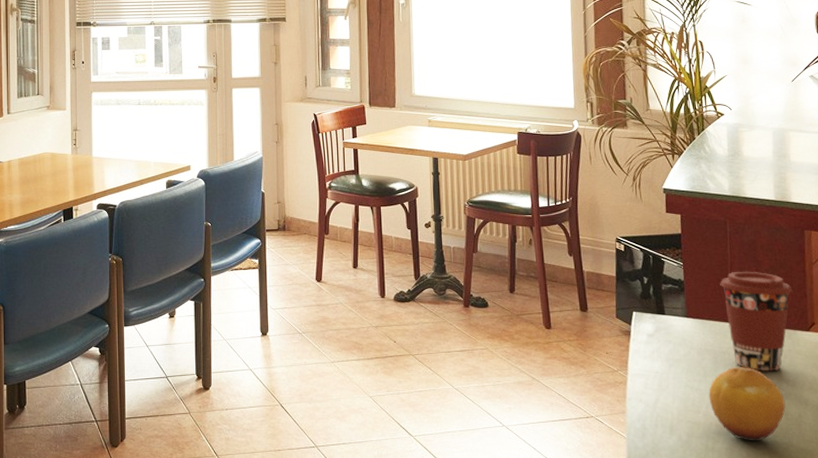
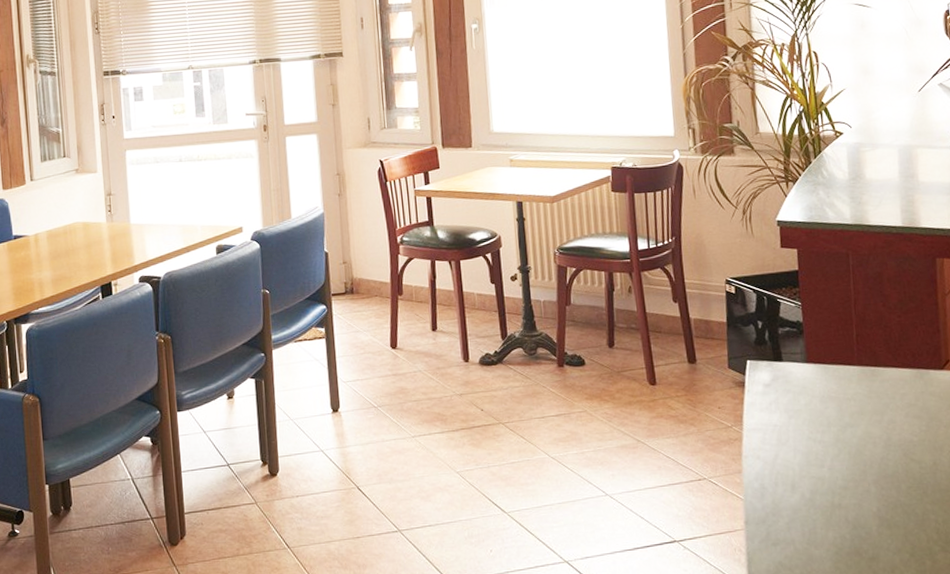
fruit: present [708,367,786,441] -> none [833,413,919,495]
coffee cup: present [720,271,792,372] -> none [843,307,924,417]

